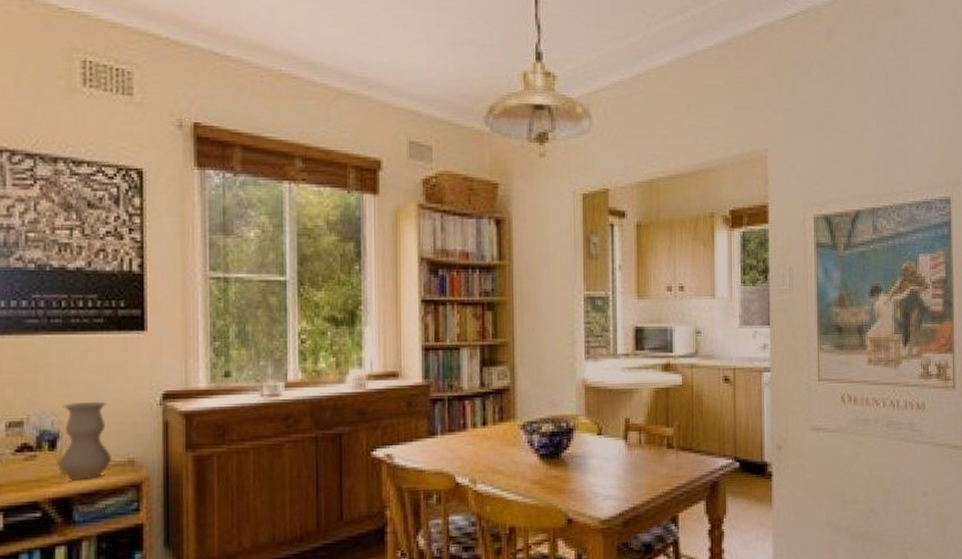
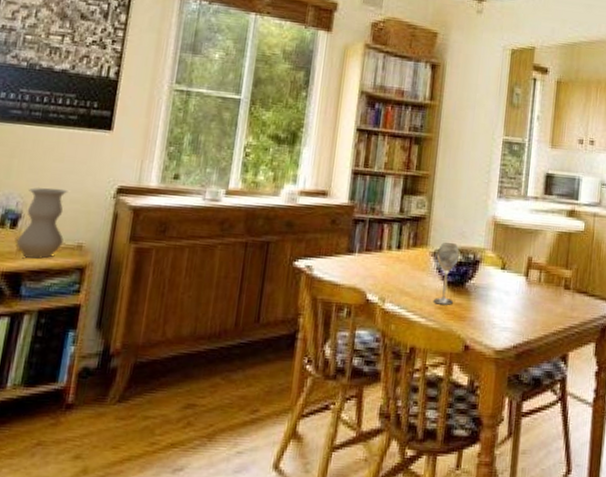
wineglass: none [527,413,550,479] -> present [433,242,459,305]

